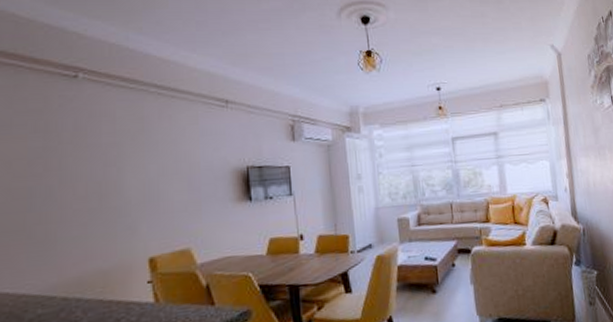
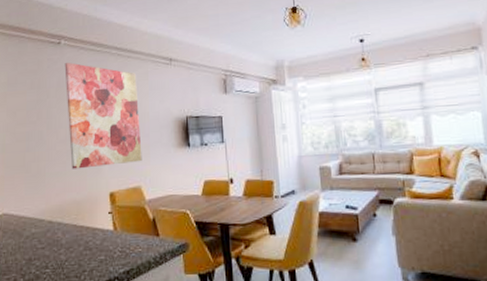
wall art: none [84,101,192,232] -> present [64,63,142,169]

